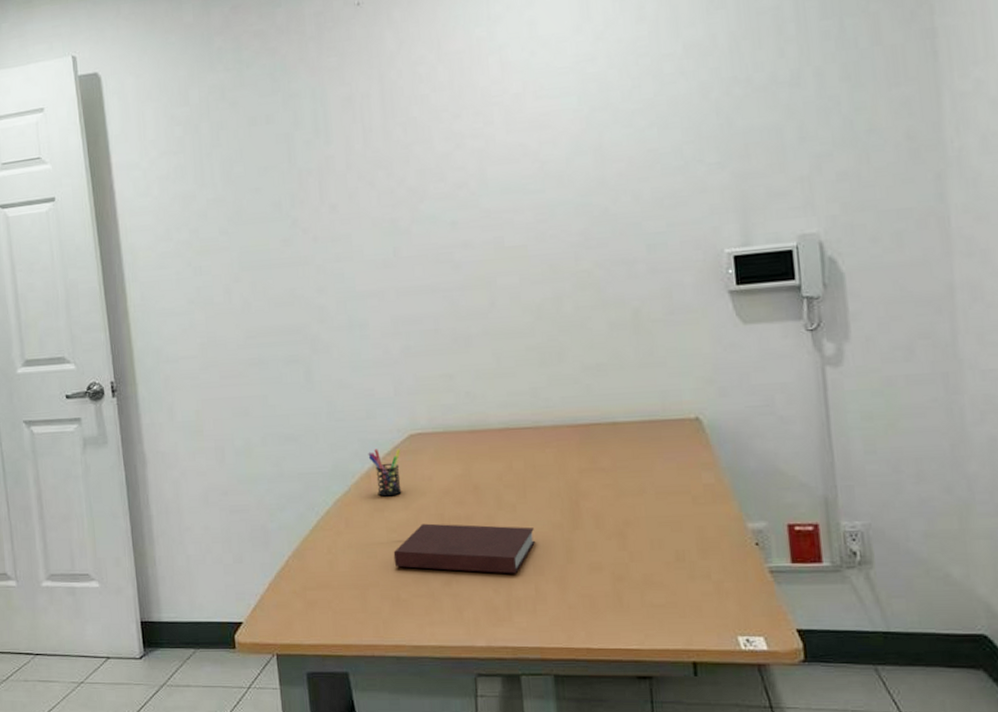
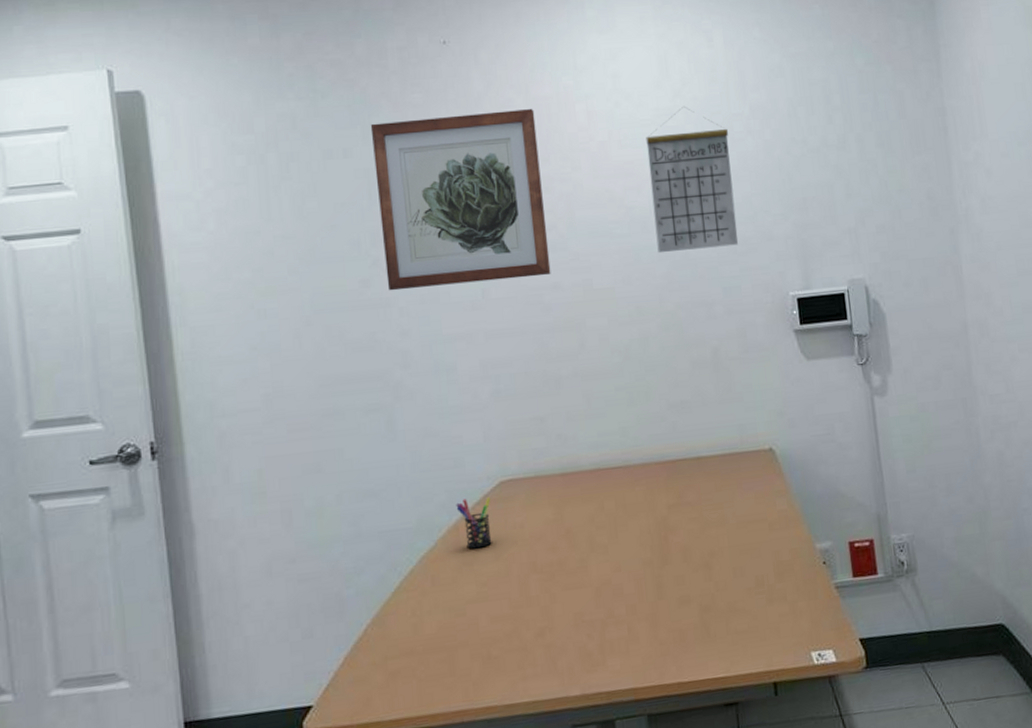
wall art: none [290,63,462,250] -> present [370,108,551,291]
notebook: present [393,523,535,574] -> none [483,567,627,623]
calendar: none [563,49,666,209] -> present [646,105,739,254]

